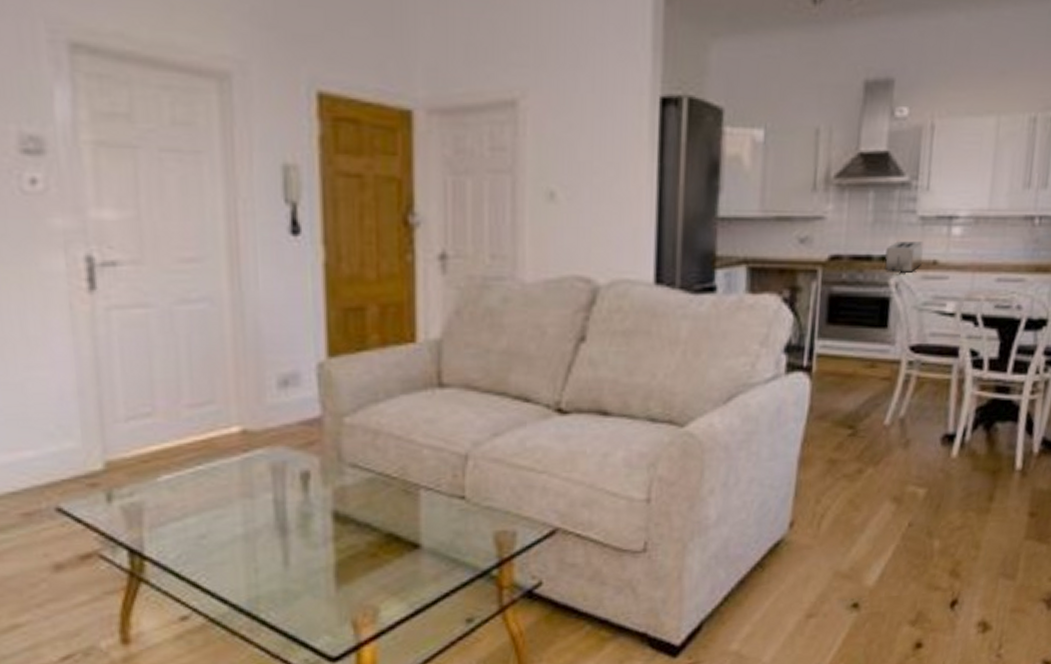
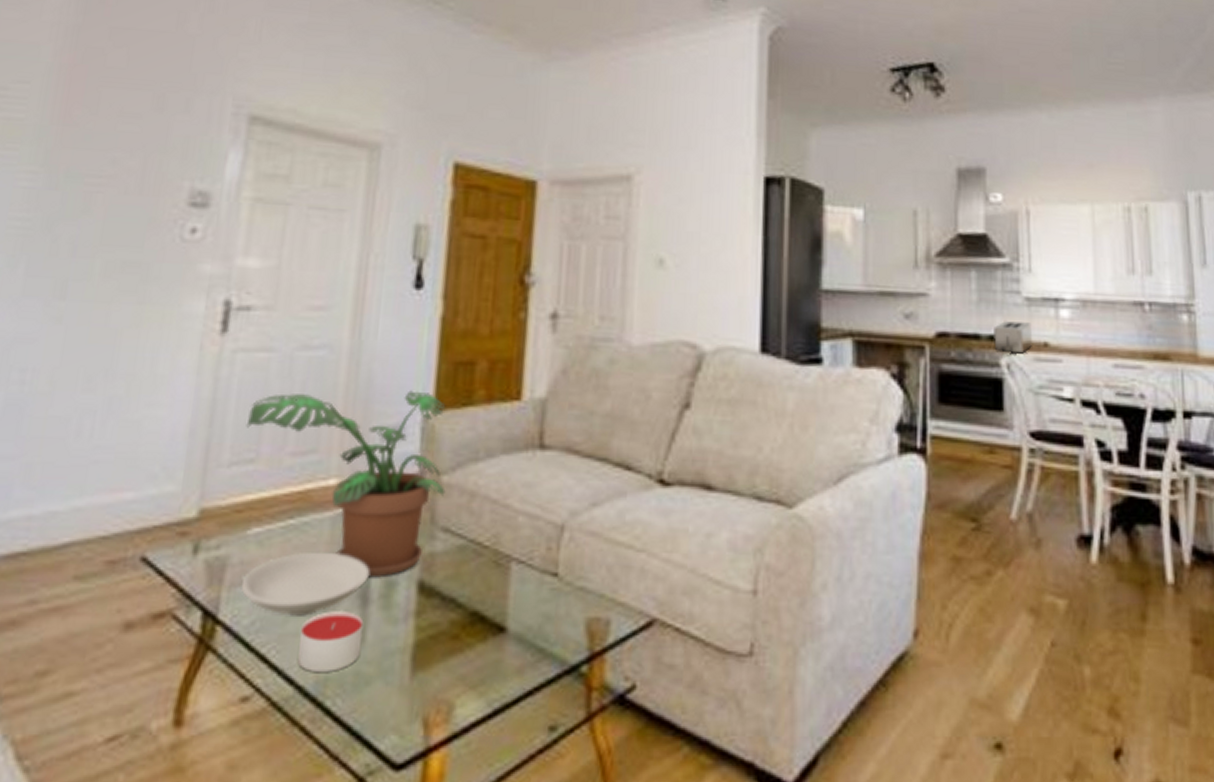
potted plant: none [135,339,349,511] -> present [246,390,446,578]
decorative bowl: none [161,492,285,548] -> present [241,551,370,616]
candle: none [225,541,287,593] -> present [297,611,364,674]

